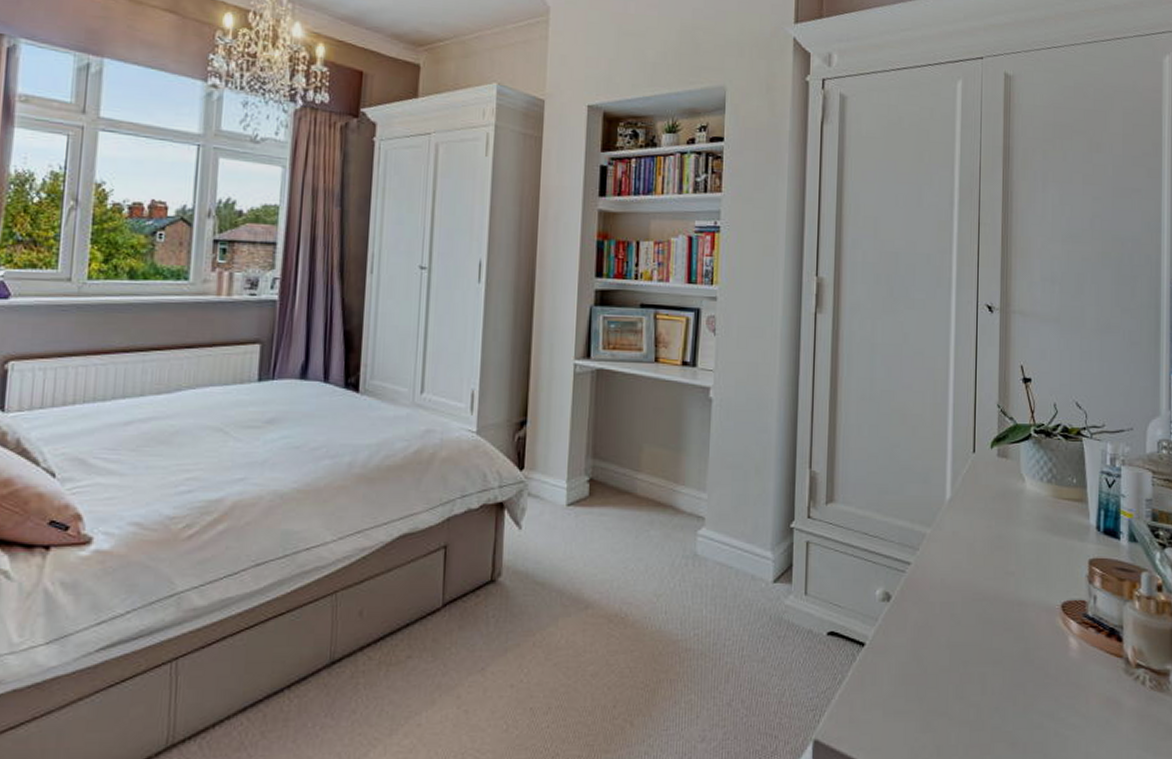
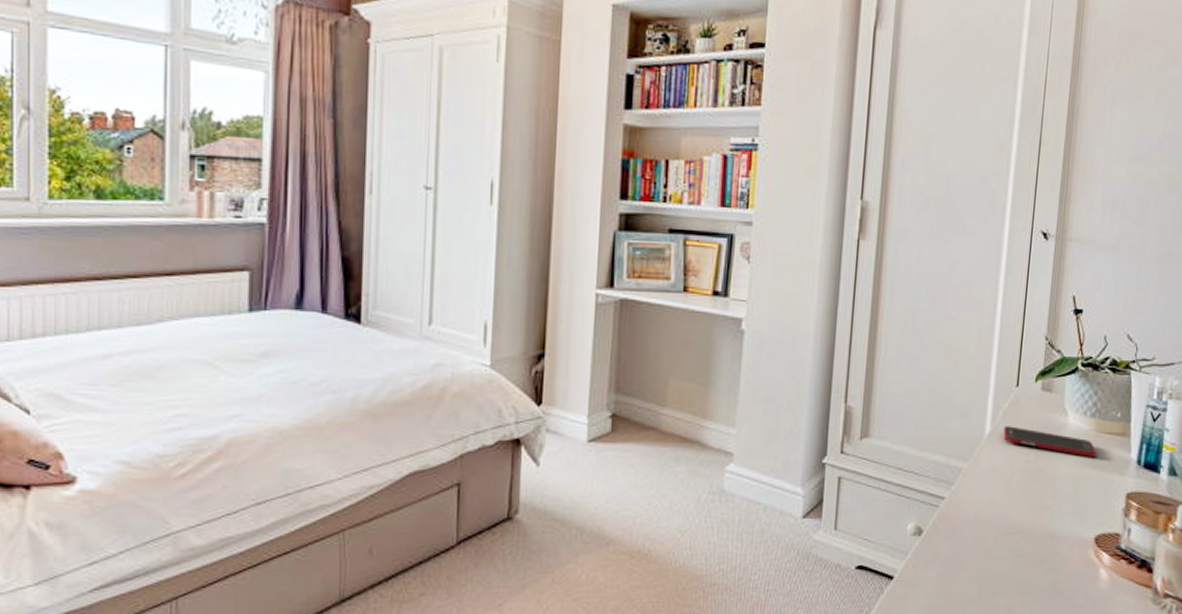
cell phone: none [963,492,1056,523] -> present [1003,426,1097,457]

